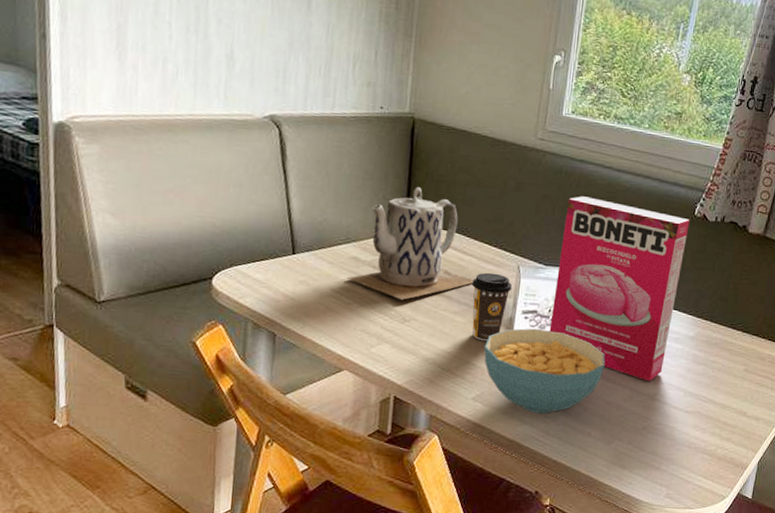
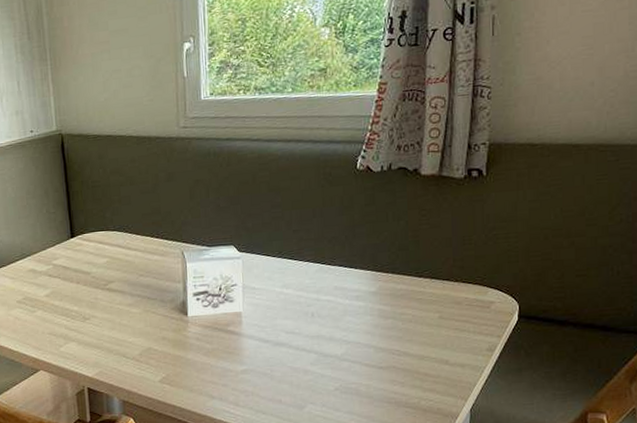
teapot: present [346,186,474,301] -> none [28,195,142,301]
coffee cup: present [472,272,512,342] -> none [141,262,180,327]
cereal bowl: present [484,328,605,414] -> none [162,307,285,388]
cereal box: present [549,196,690,382] -> none [221,172,353,343]

